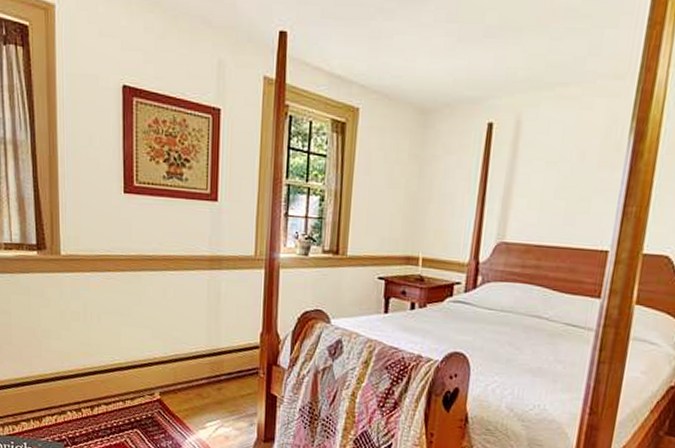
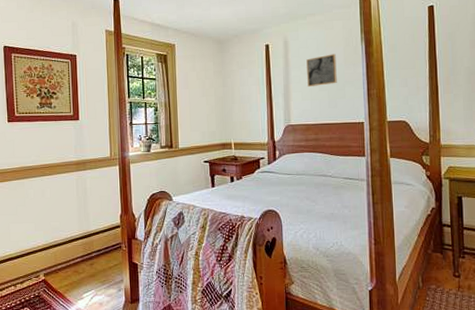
wall art: none [538,147,588,193] -> present [306,54,337,88]

